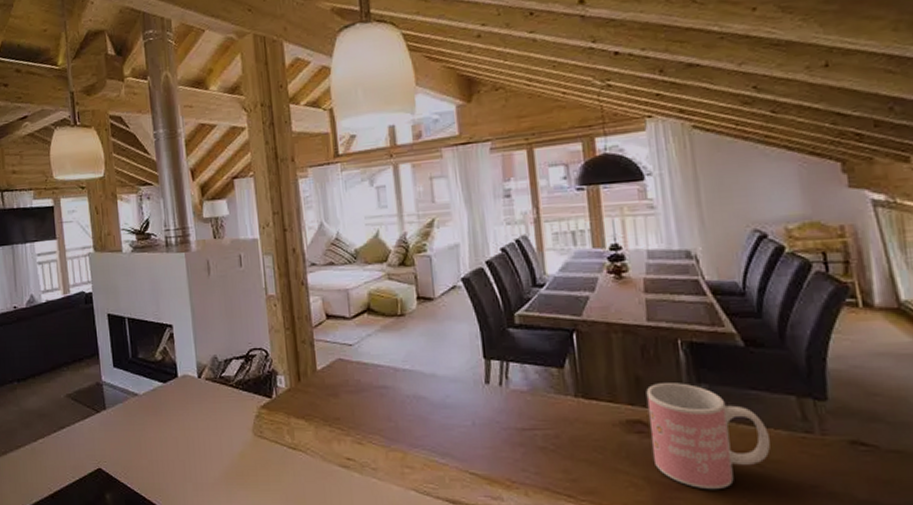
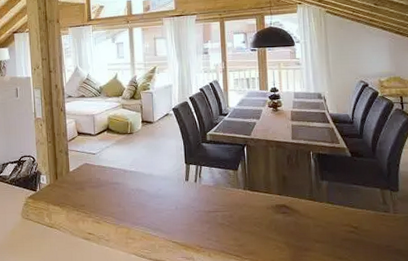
mug: present [646,383,770,490] -> none [289,180,363,250]

